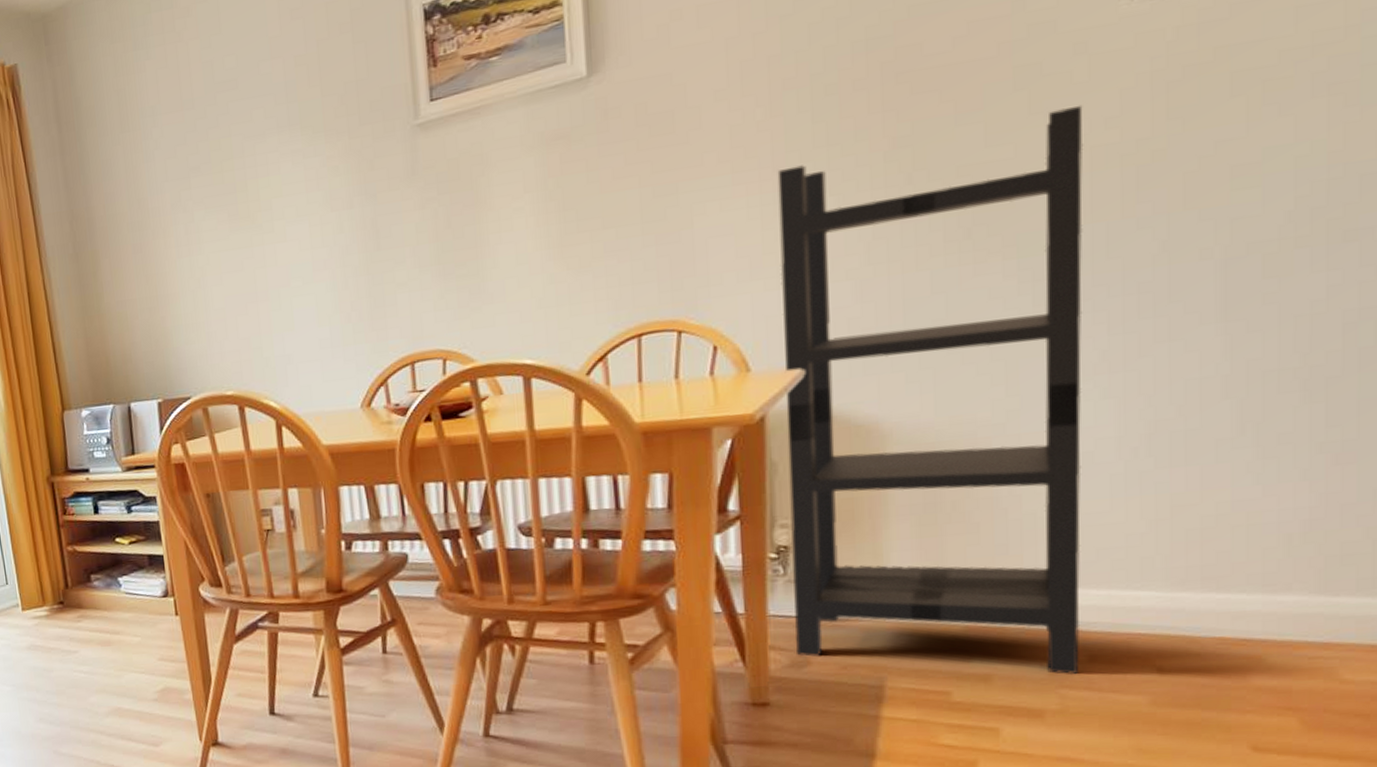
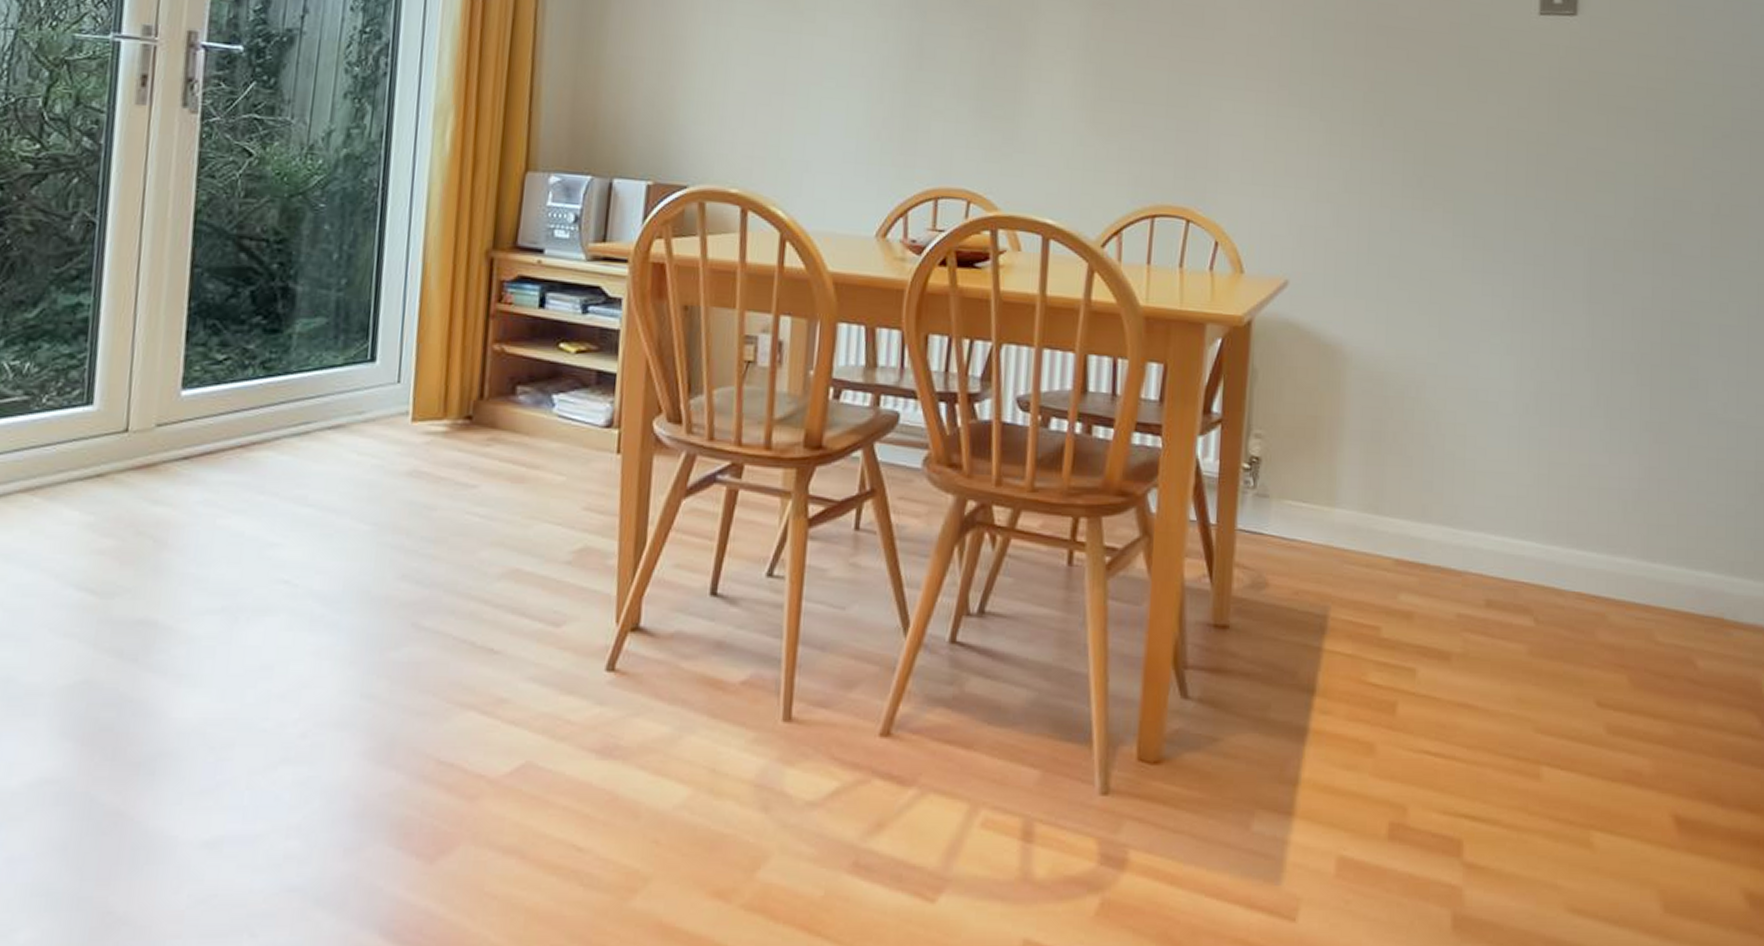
shelving unit: present [777,104,1084,674] -> none [1257,86,1504,618]

